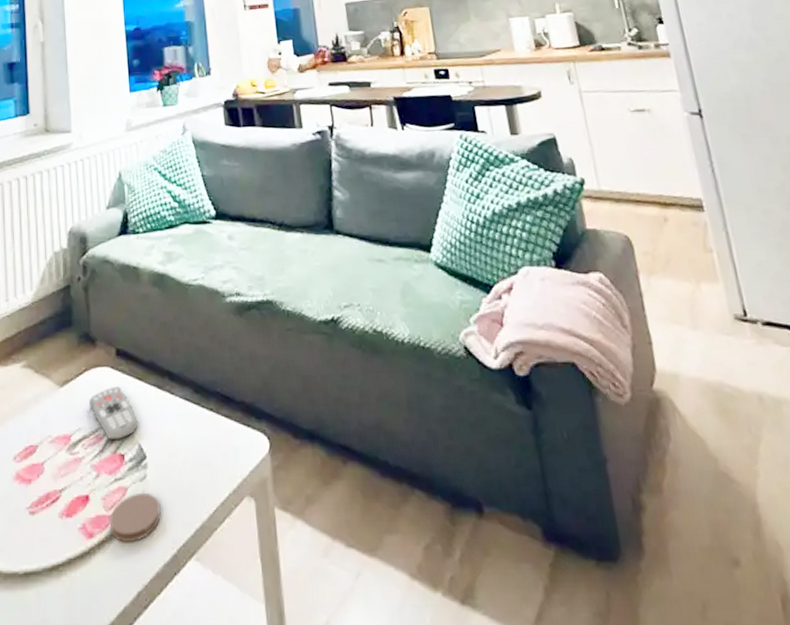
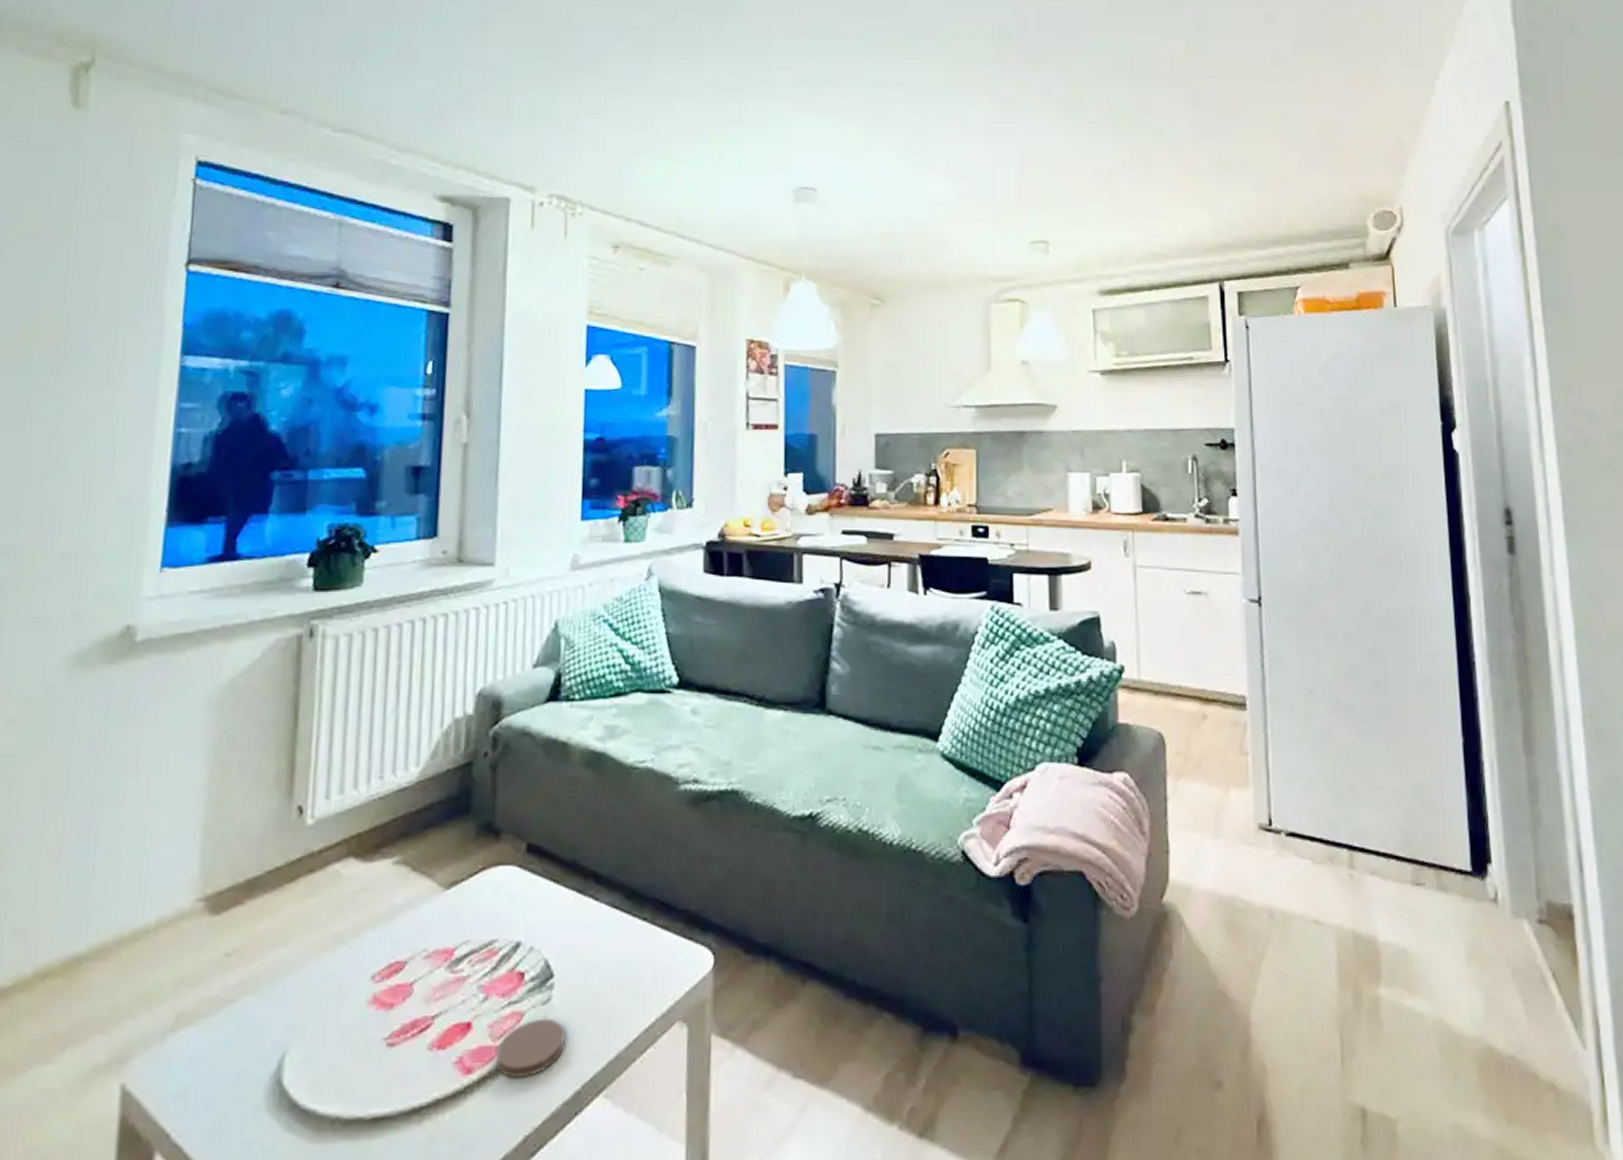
remote control: present [89,387,139,441] -> none [484,890,548,956]

